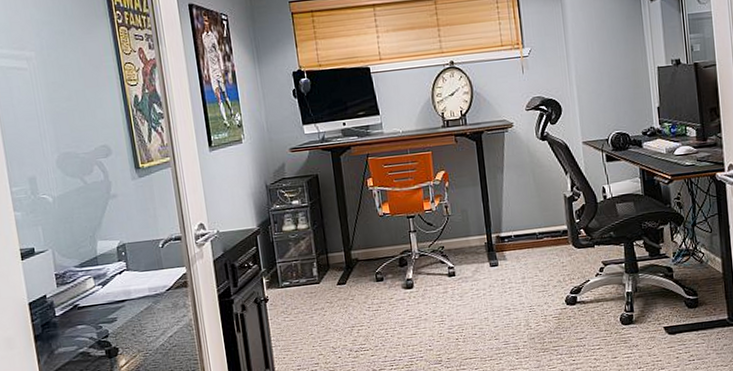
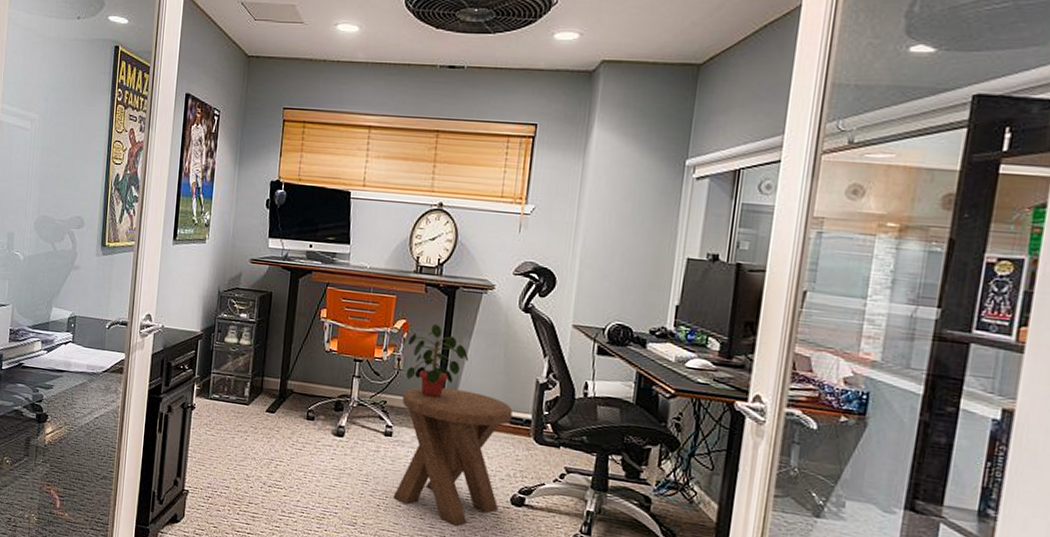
potted plant: none [451,167,506,233] -> present [405,323,469,398]
music stool: none [457,218,557,337] -> present [392,387,513,526]

